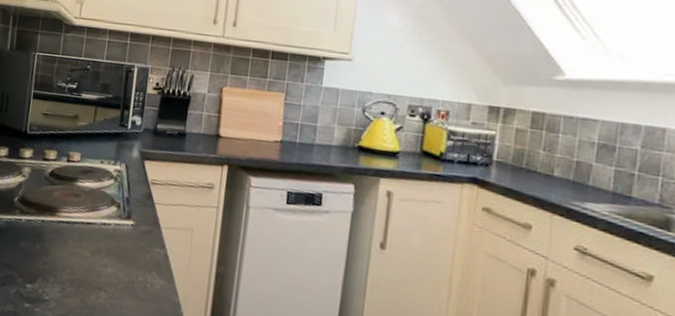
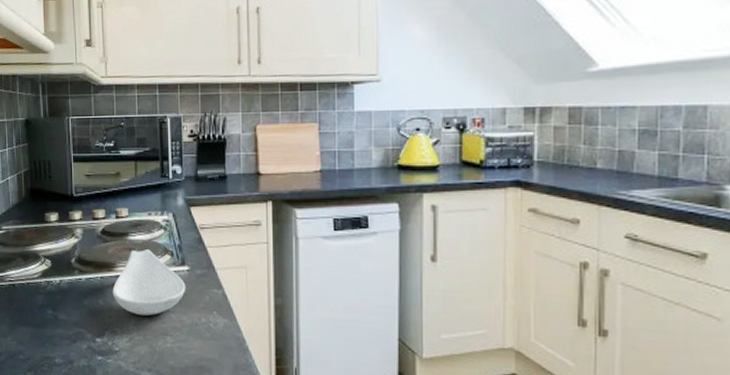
spoon rest: none [51,197,129,268] -> present [112,249,186,316]

